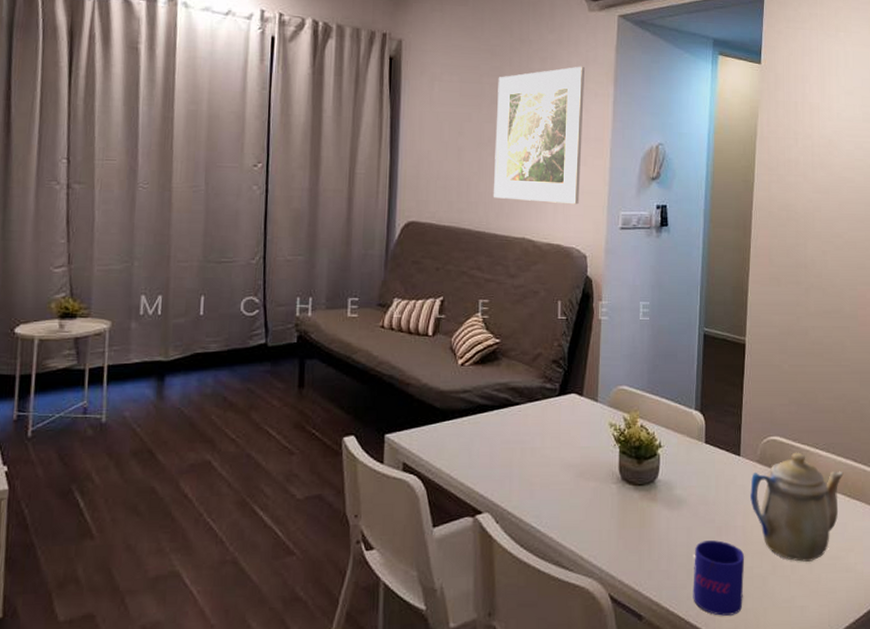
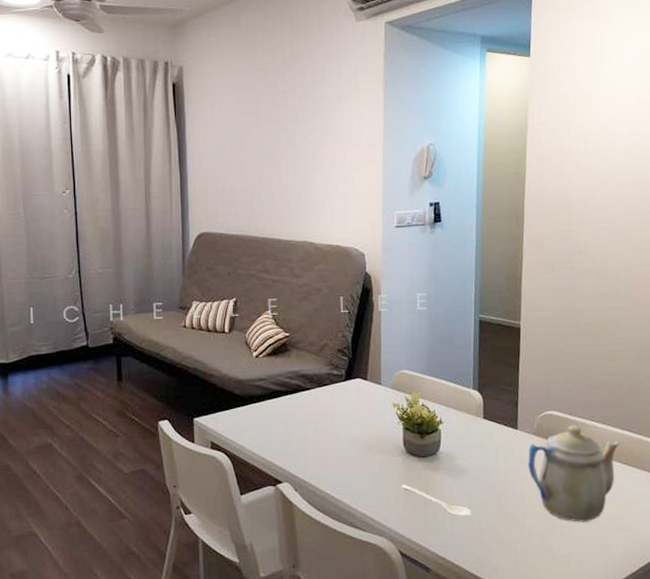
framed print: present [493,66,584,205] -> none [273,75,356,208]
stirrer: none [615,517,689,554] -> present [402,485,471,515]
mug: present [693,540,745,616] -> none [475,504,524,569]

